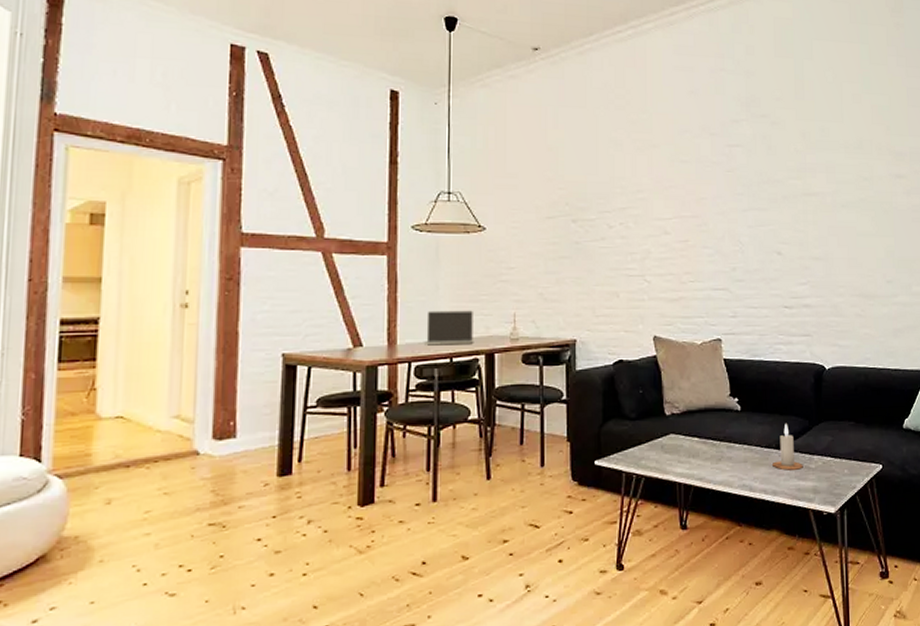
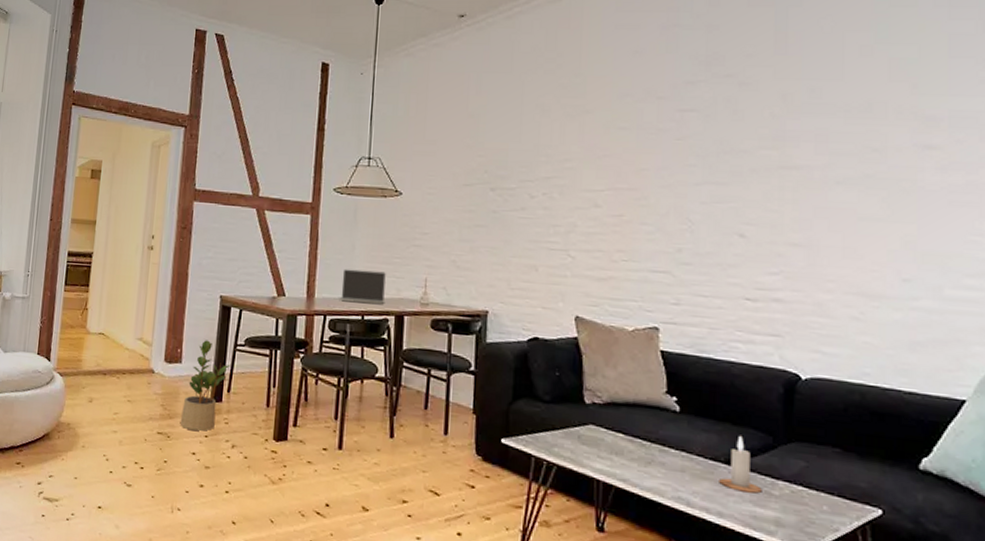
potted plant: none [238,406,300,513] -> present [180,340,231,431]

